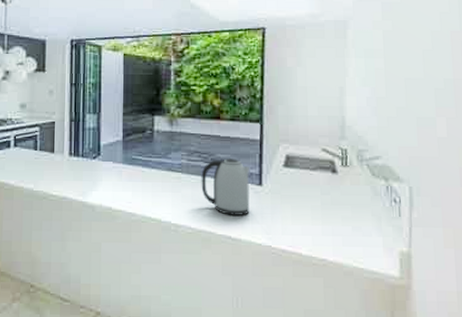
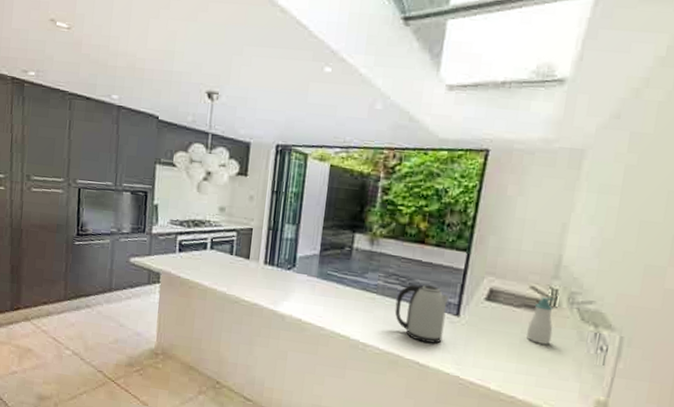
soap bottle: none [326,158,349,203] -> present [527,297,555,345]

